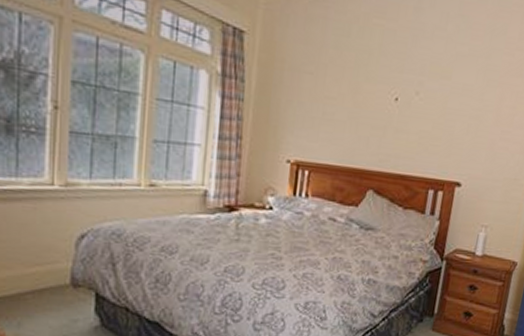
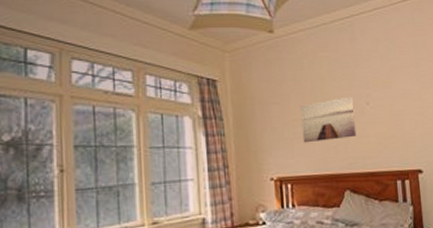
wall art: none [332,80,402,131] -> present [300,96,357,143]

